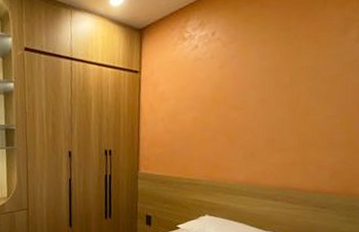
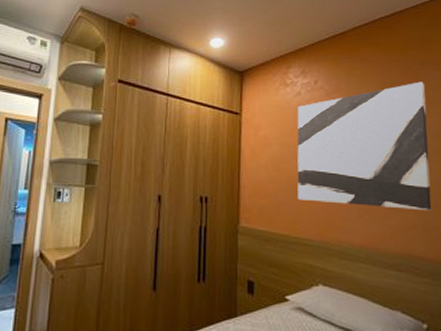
wall art: none [191,24,323,149] -> present [297,81,432,211]

